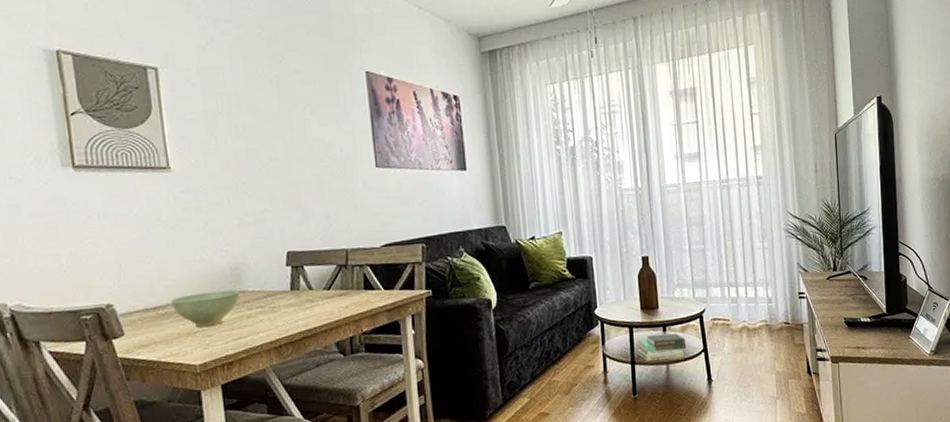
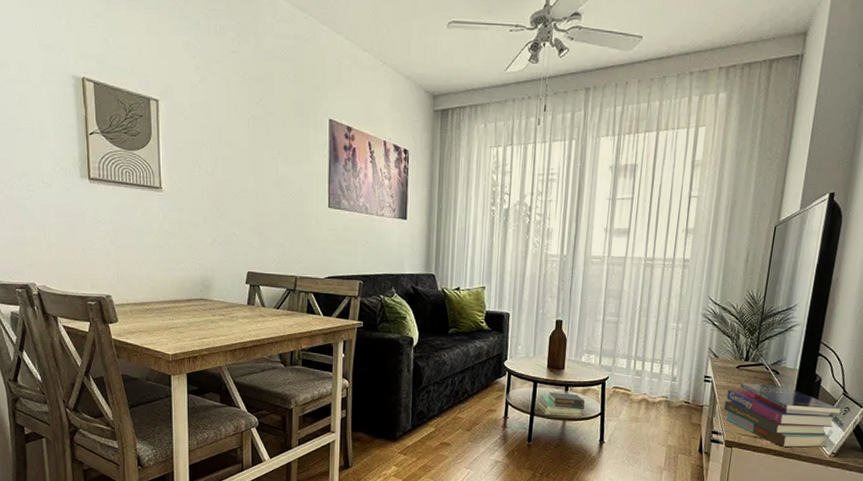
bowl: present [170,289,241,327] -> none [154,296,208,325]
books: none [822,290,930,354] -> present [723,383,841,448]

